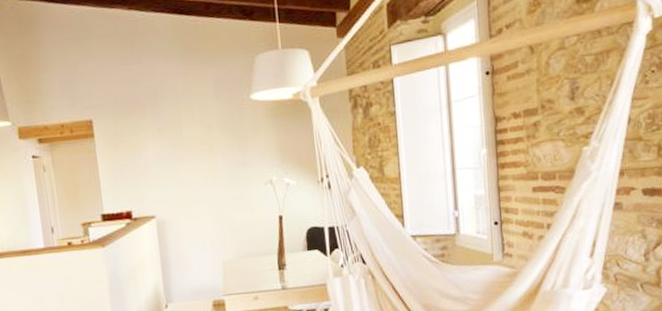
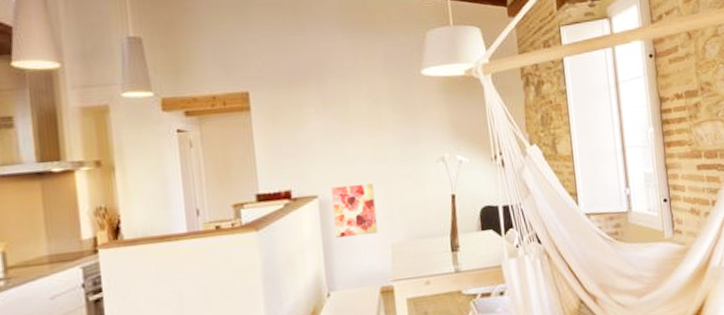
wall art: none [167,204,210,255] -> present [331,183,378,238]

